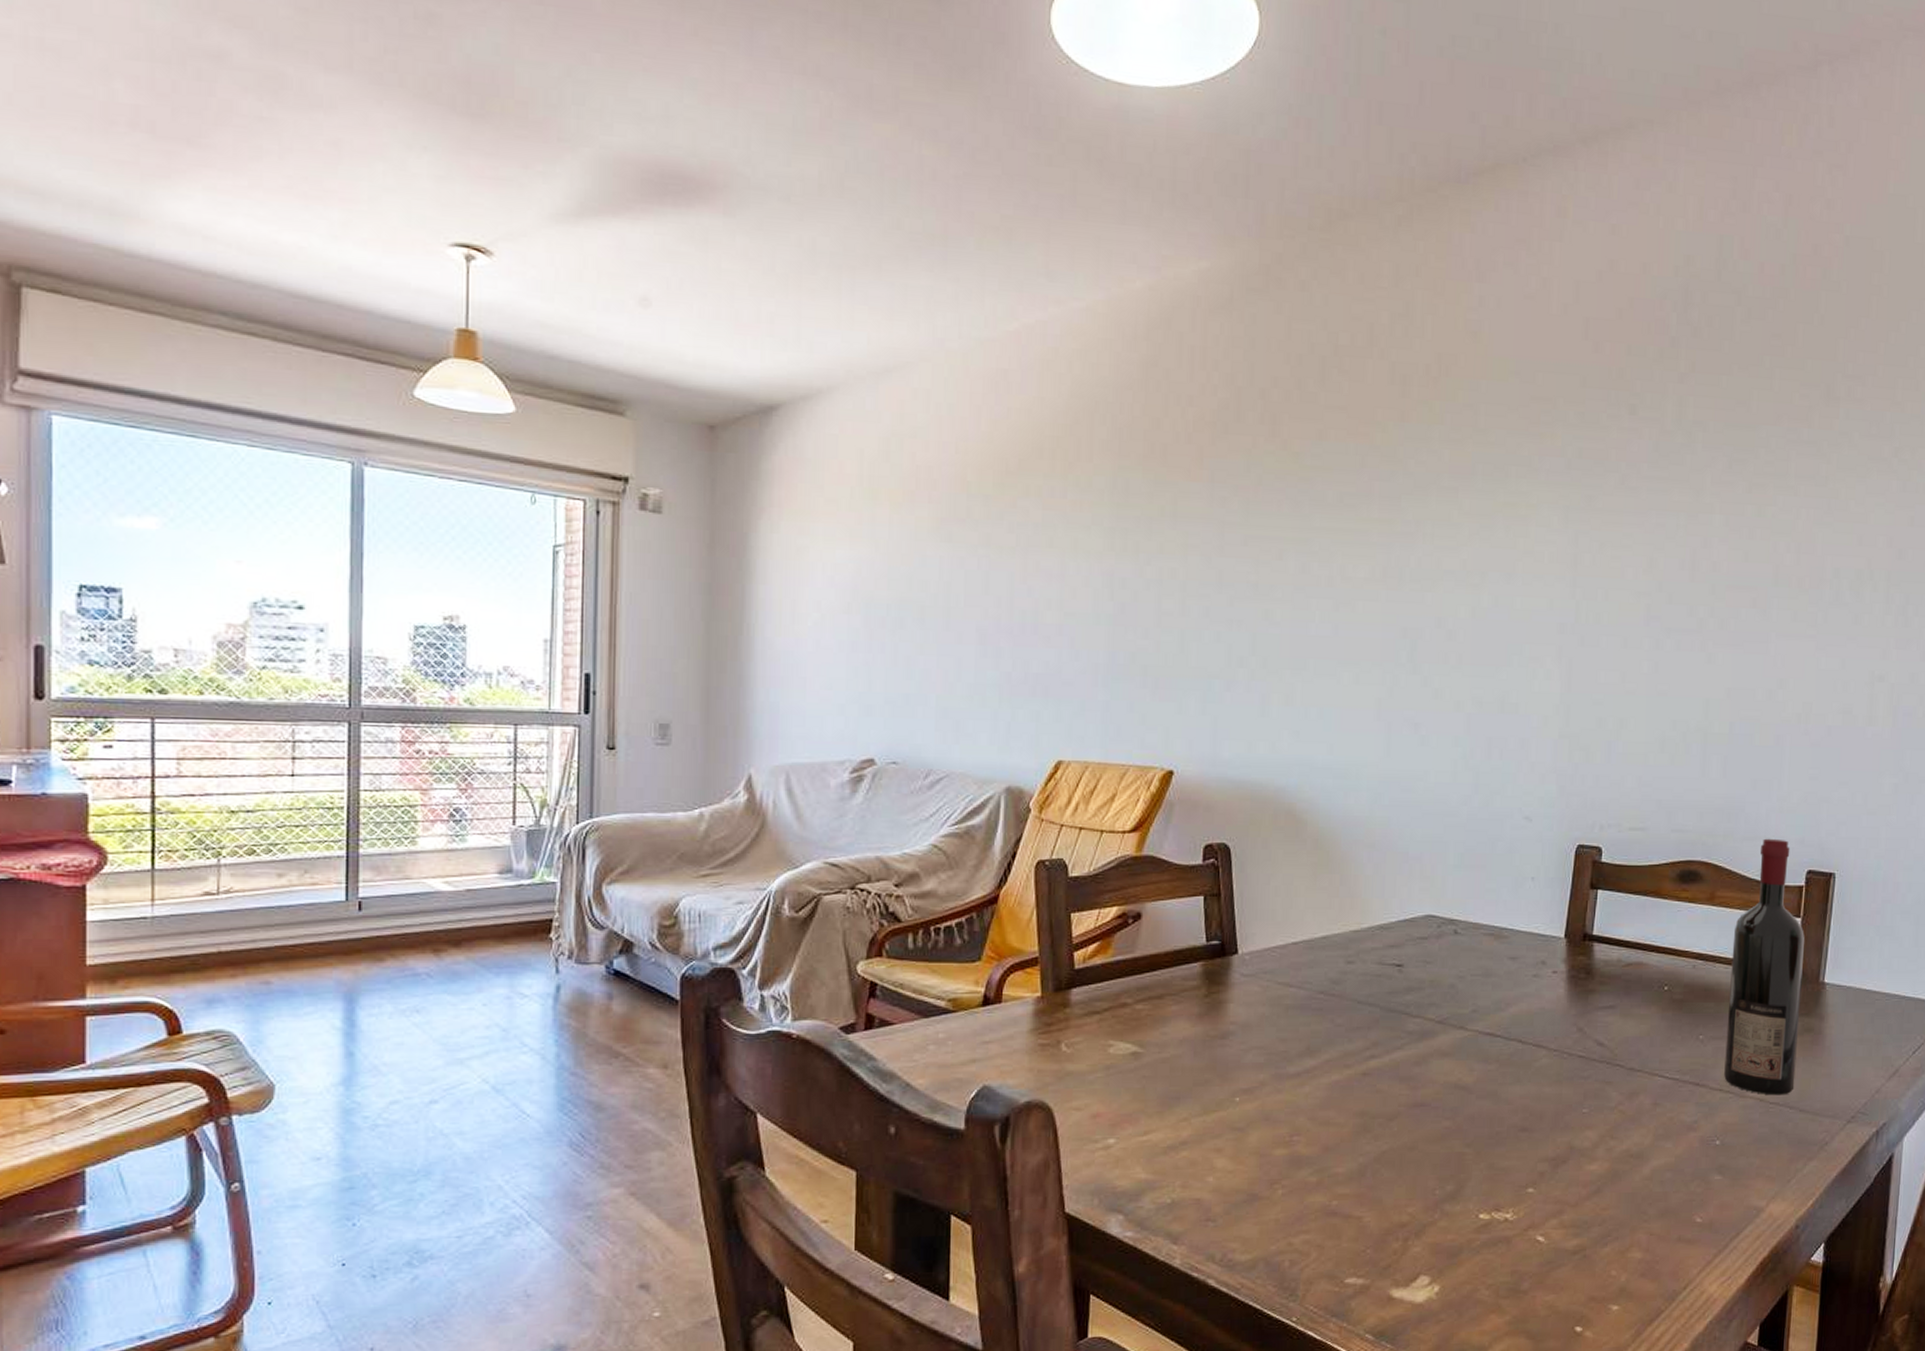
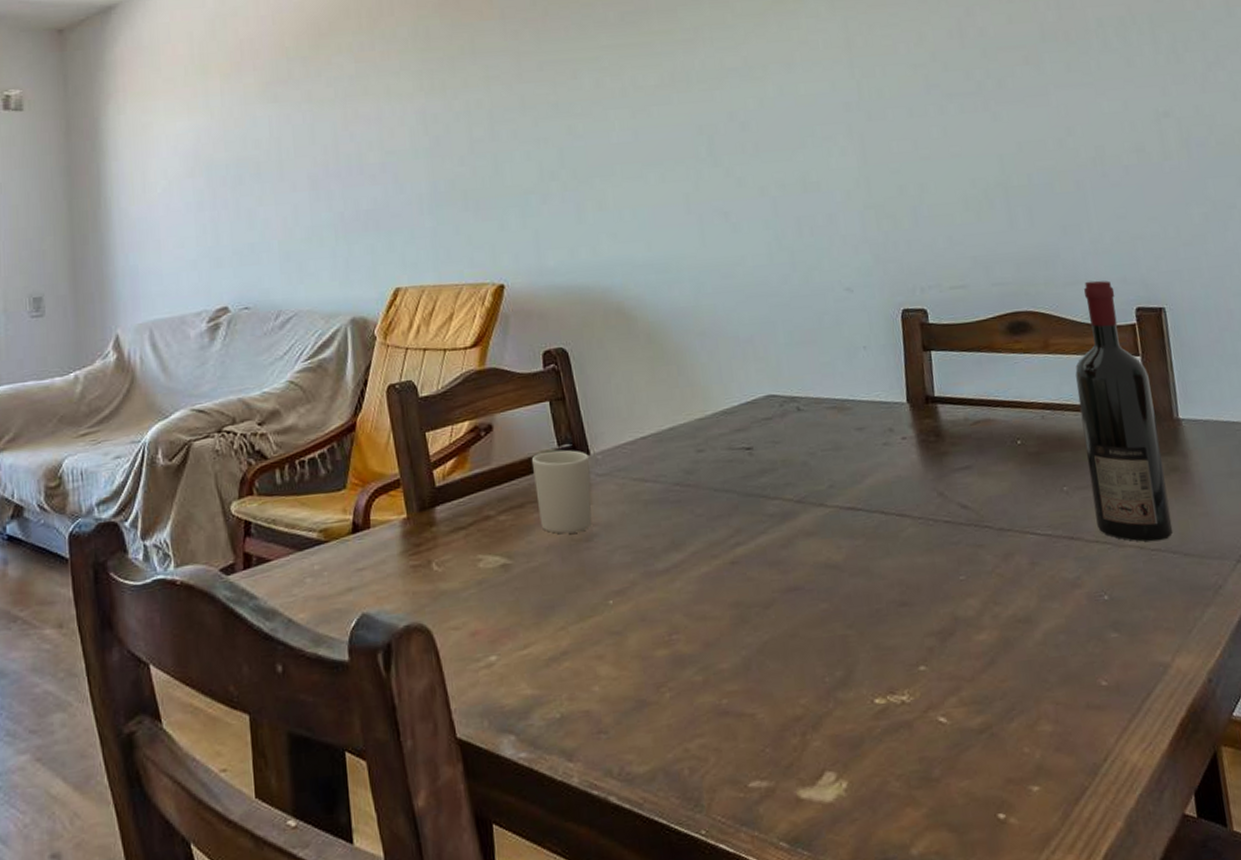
mug: none [1176,946,1237,1029] -> present [531,449,592,534]

